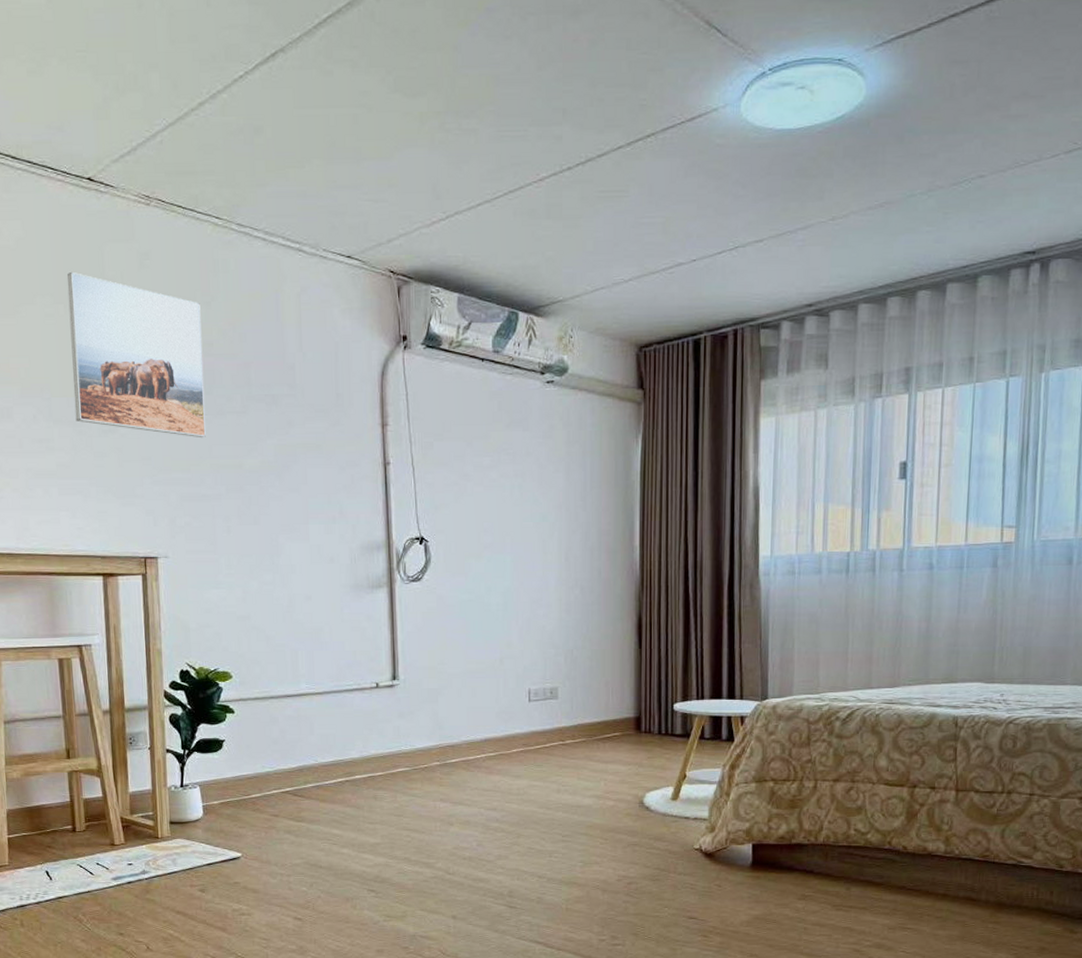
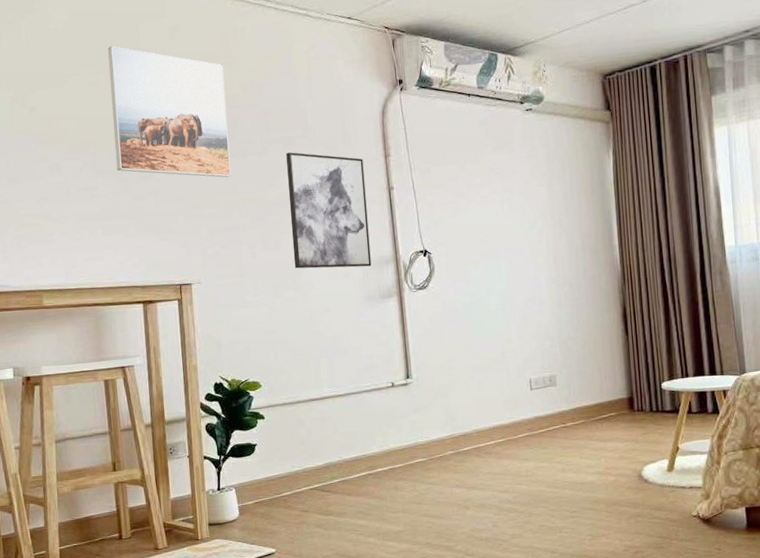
wall art: none [269,413,361,551] -> present [286,152,372,269]

